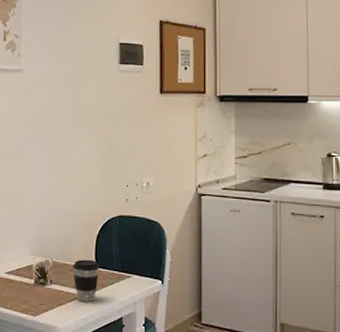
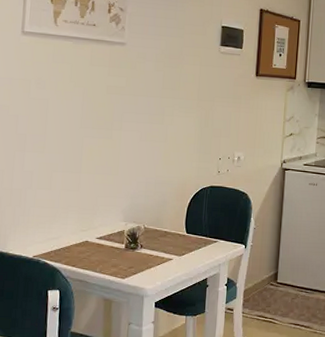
coffee cup: present [73,259,100,302] -> none [163,225,189,265]

